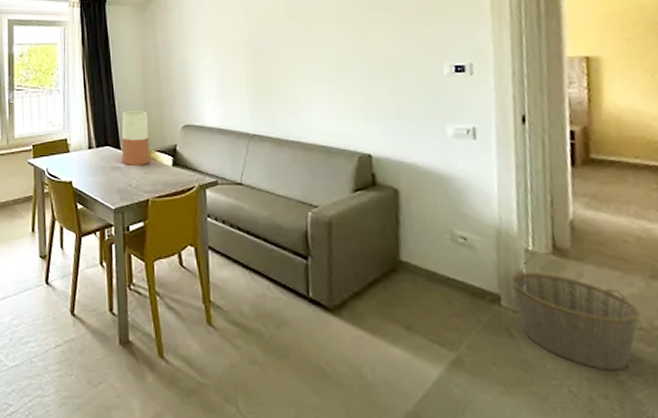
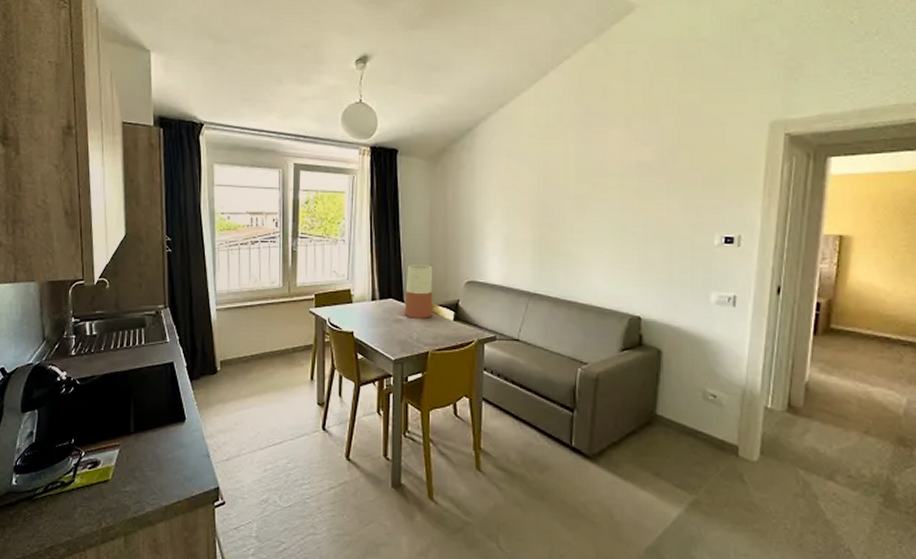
basket: present [510,273,641,371] -> none [749,427,851,511]

